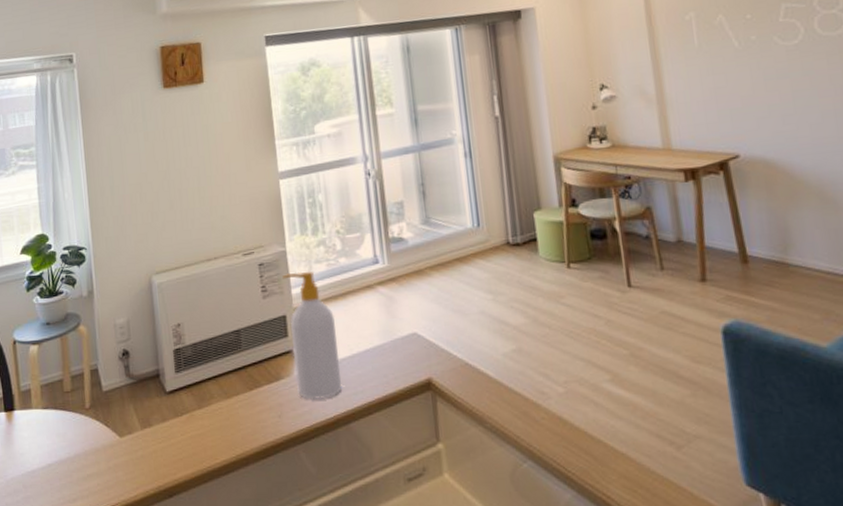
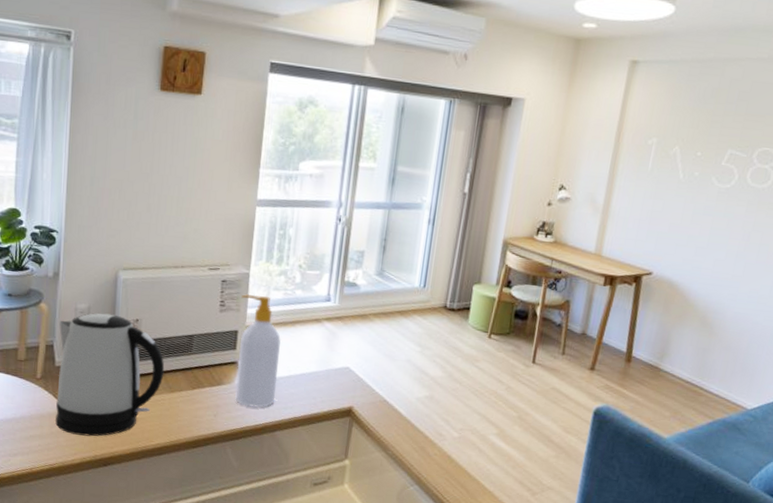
kettle: none [100,323,217,466] -> present [54,313,165,437]

